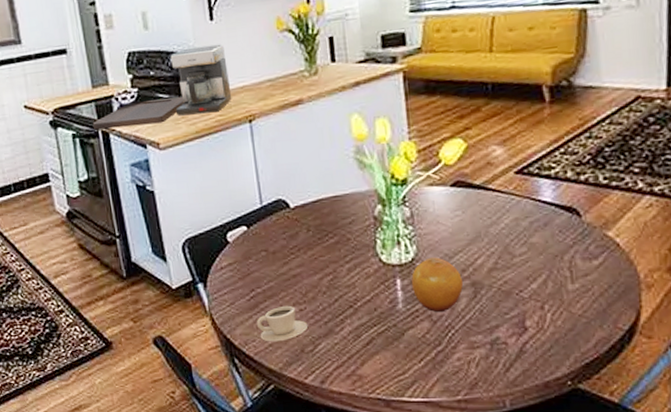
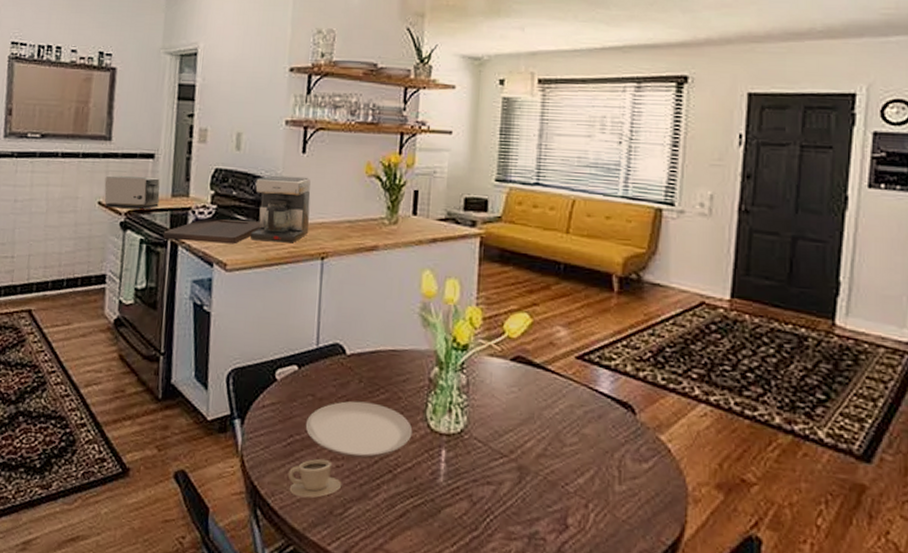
toaster: none [25,71,82,110] -> present [104,176,160,209]
plate: none [264,248,366,300] -> present [305,401,413,459]
fruit: present [411,257,464,313] -> none [457,431,510,494]

